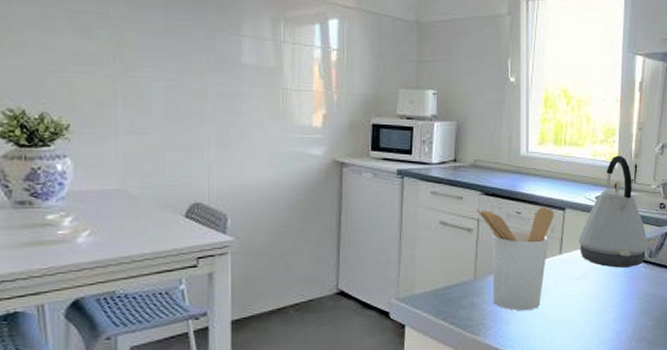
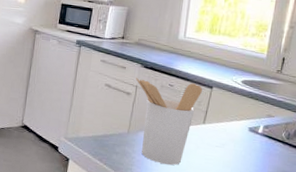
kettle: present [577,155,649,268] -> none [220,48,288,145]

